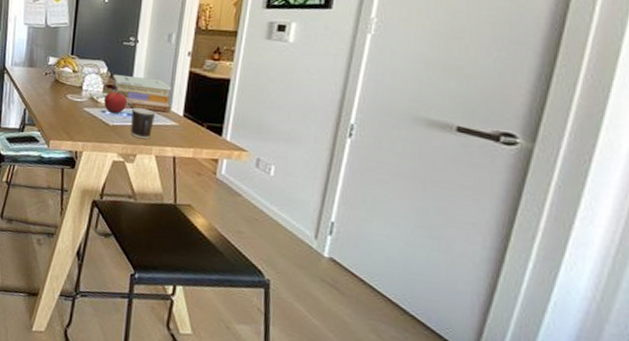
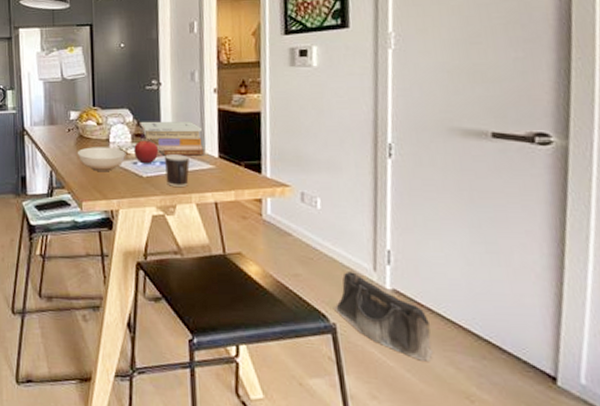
bowl: none [50,91,97,116] -> present [77,147,126,172]
saddlebag: none [271,236,360,328] -> present [334,272,433,363]

